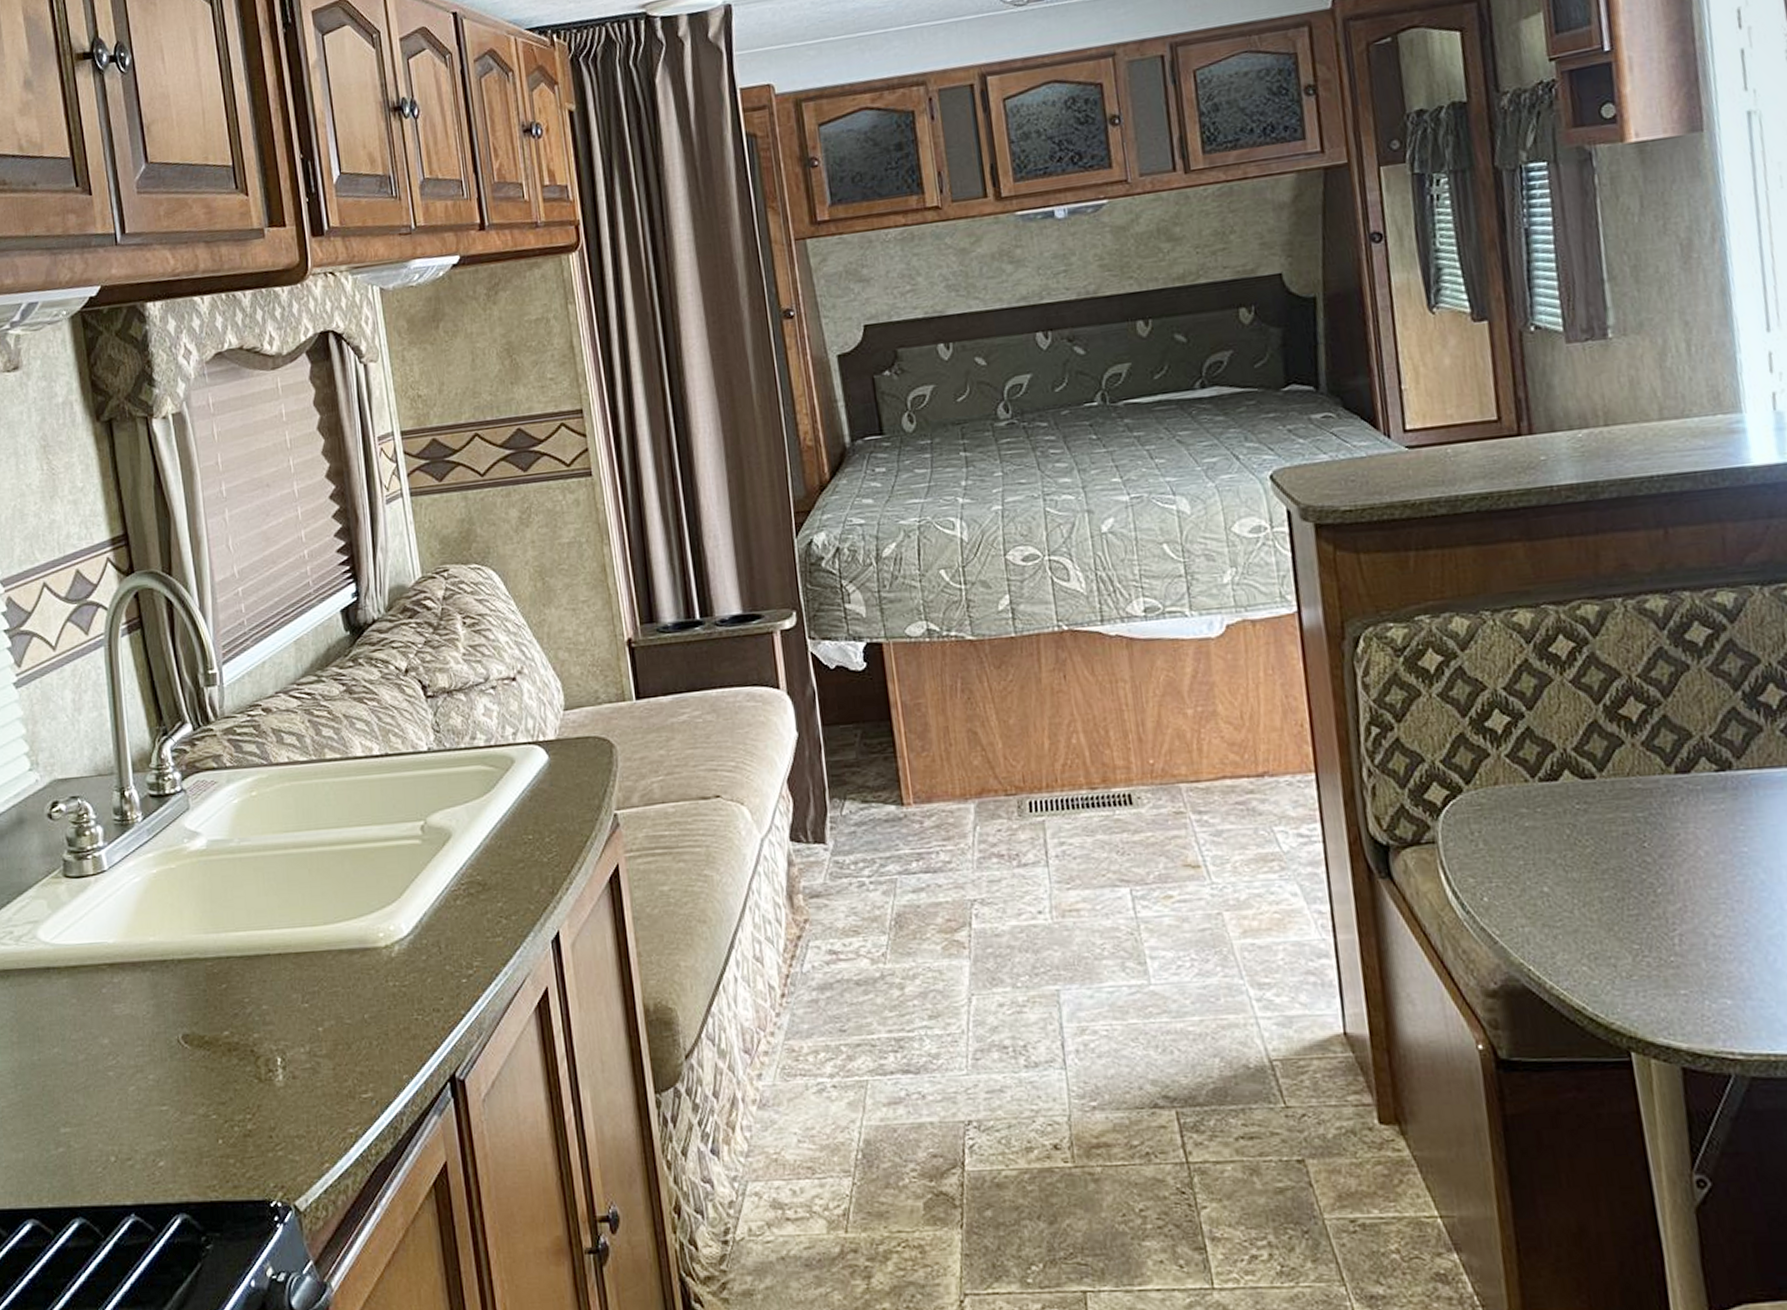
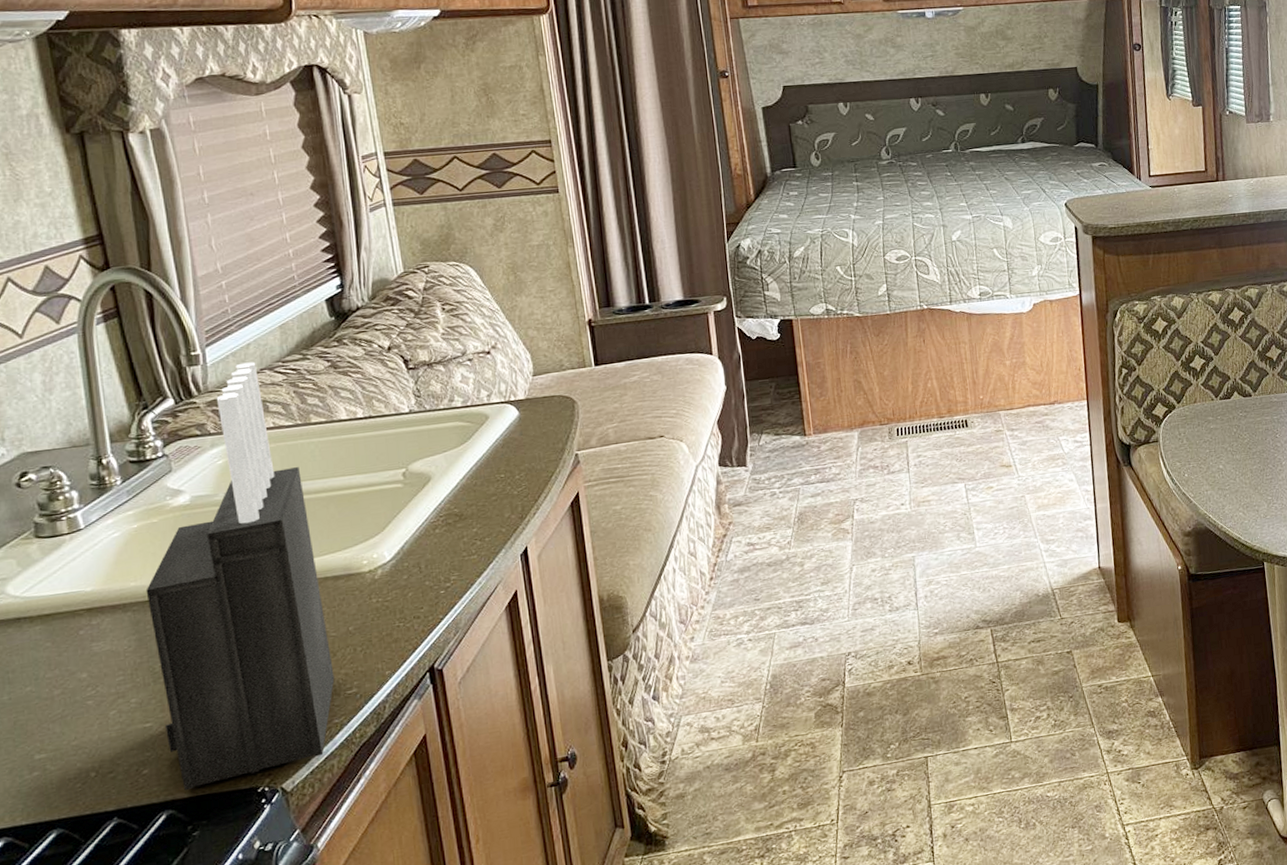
knife block: none [163,683,350,1193] -> present [145,361,335,791]

